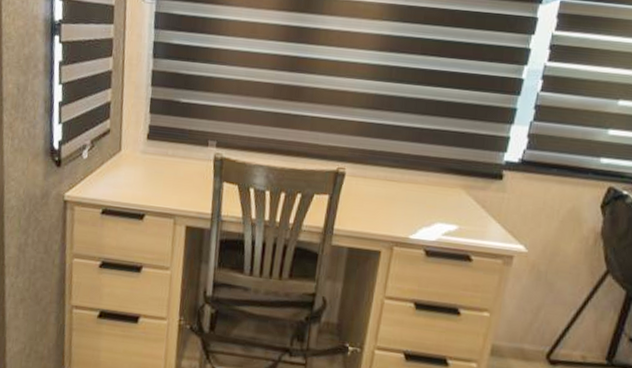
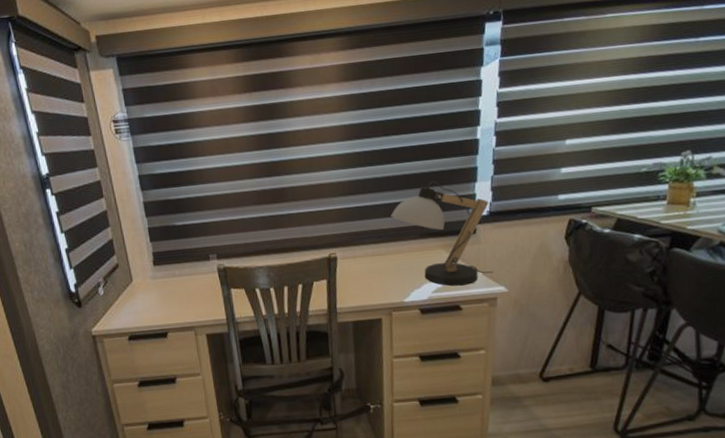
desk lamp: none [413,112,523,235] -> present [391,180,493,286]

